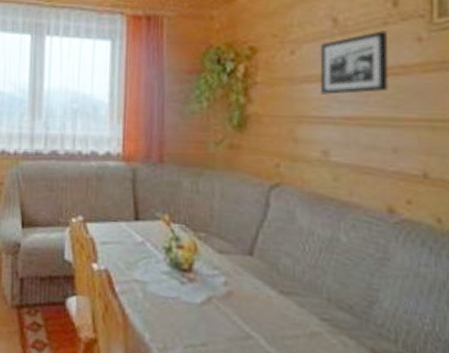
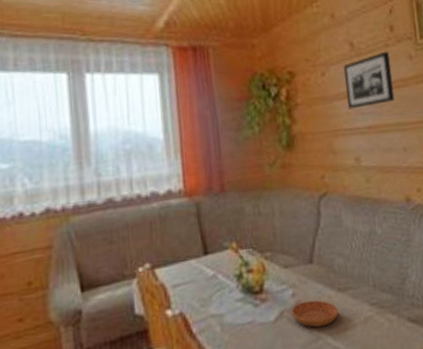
saucer: none [220,293,277,327] -> present [291,300,339,328]

